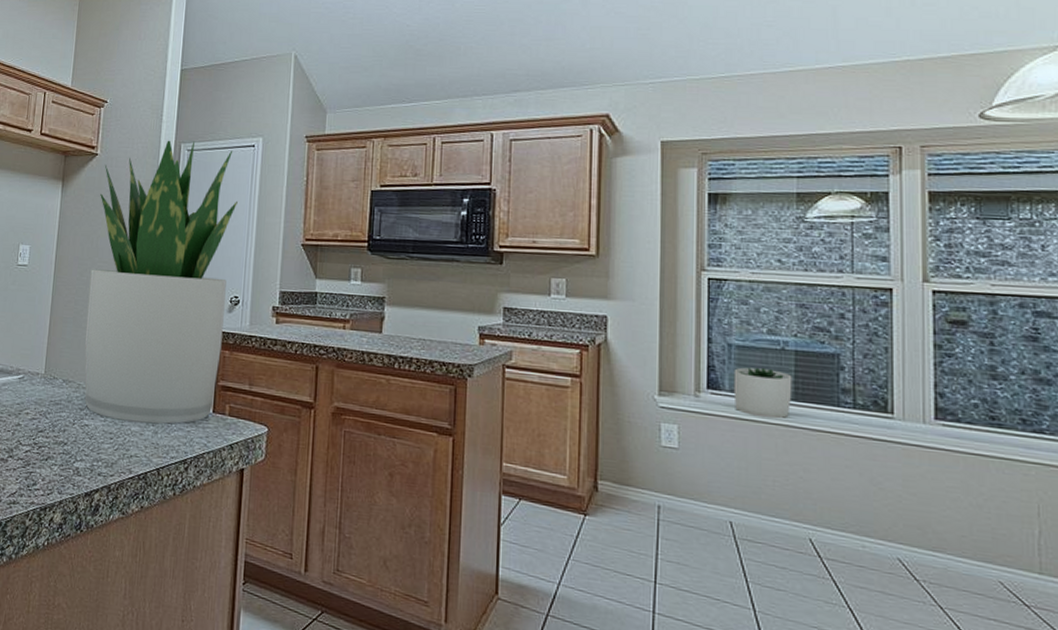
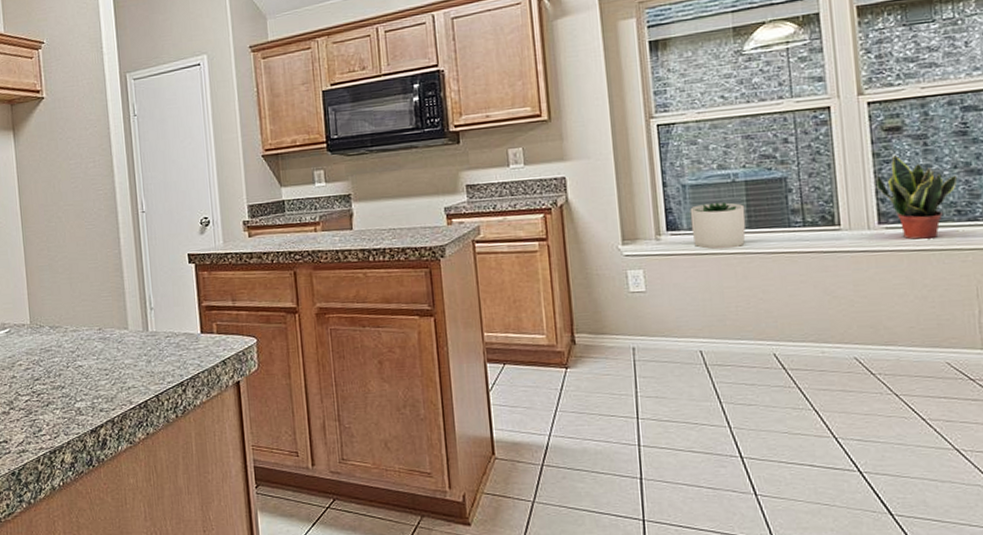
planter: present [84,140,238,425] -> none [52,69,201,356]
potted plant: none [936,349,1025,445] -> present [876,154,958,240]

